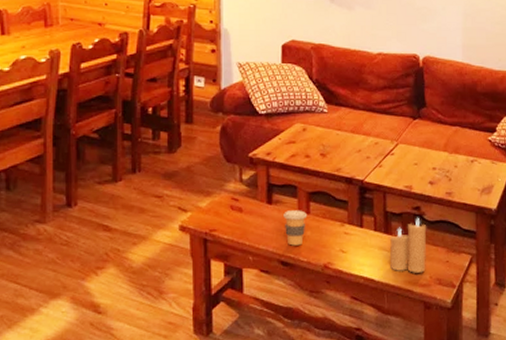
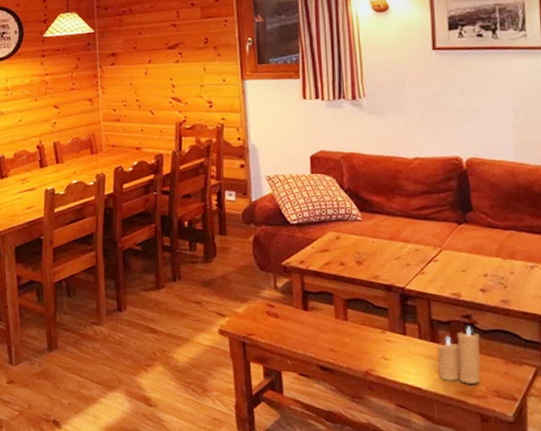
coffee cup: present [284,210,308,246] -> none [320,317,346,351]

